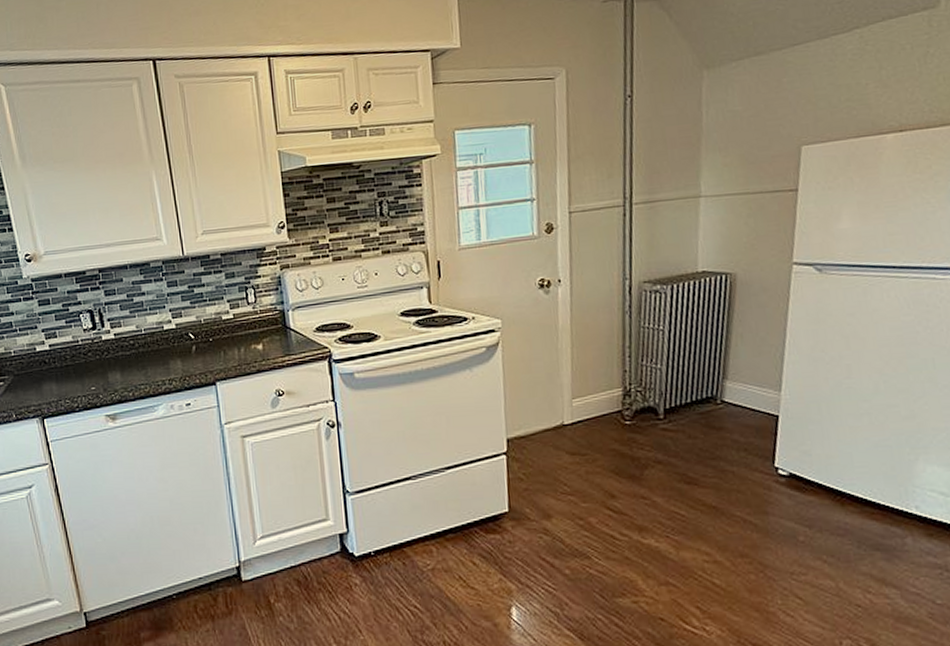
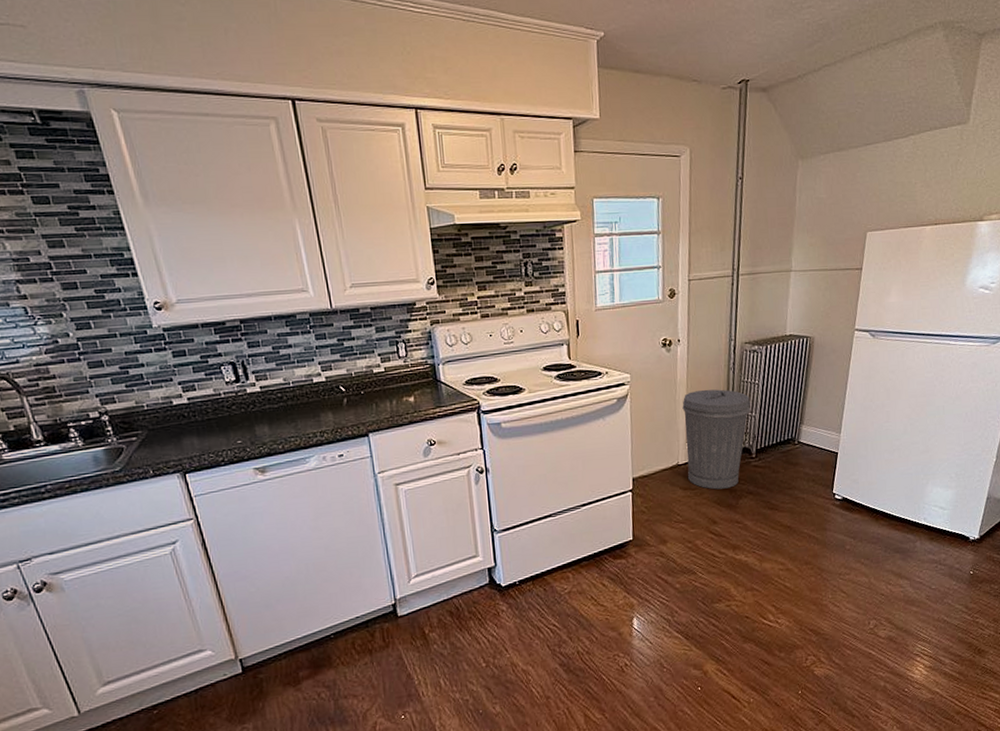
trash can: none [566,336,655,456] -> present [682,389,751,490]

